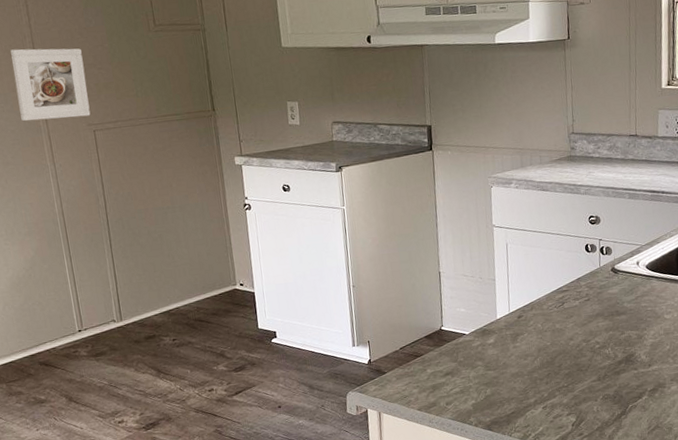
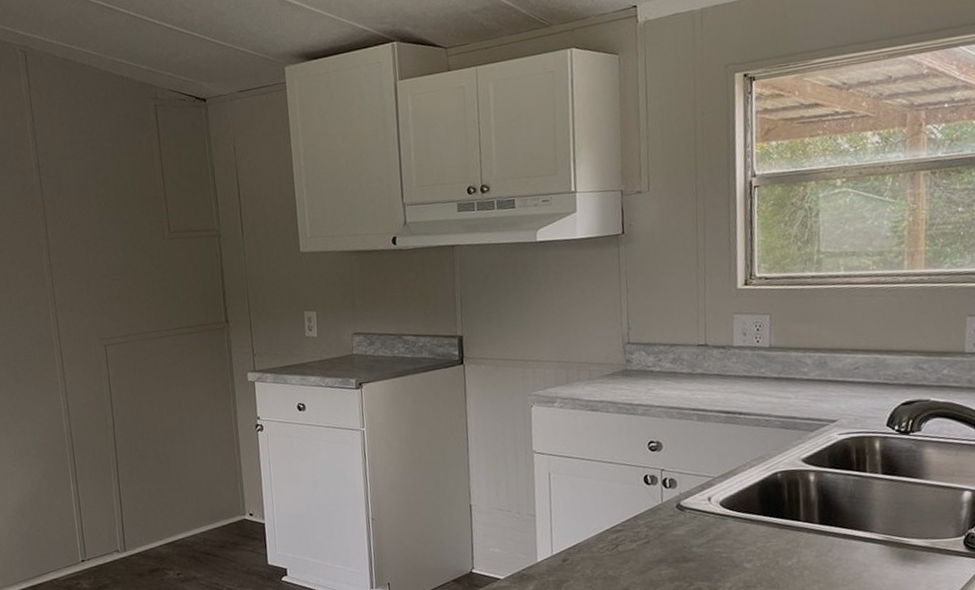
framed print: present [10,48,91,122] -> none [27,259,103,336]

